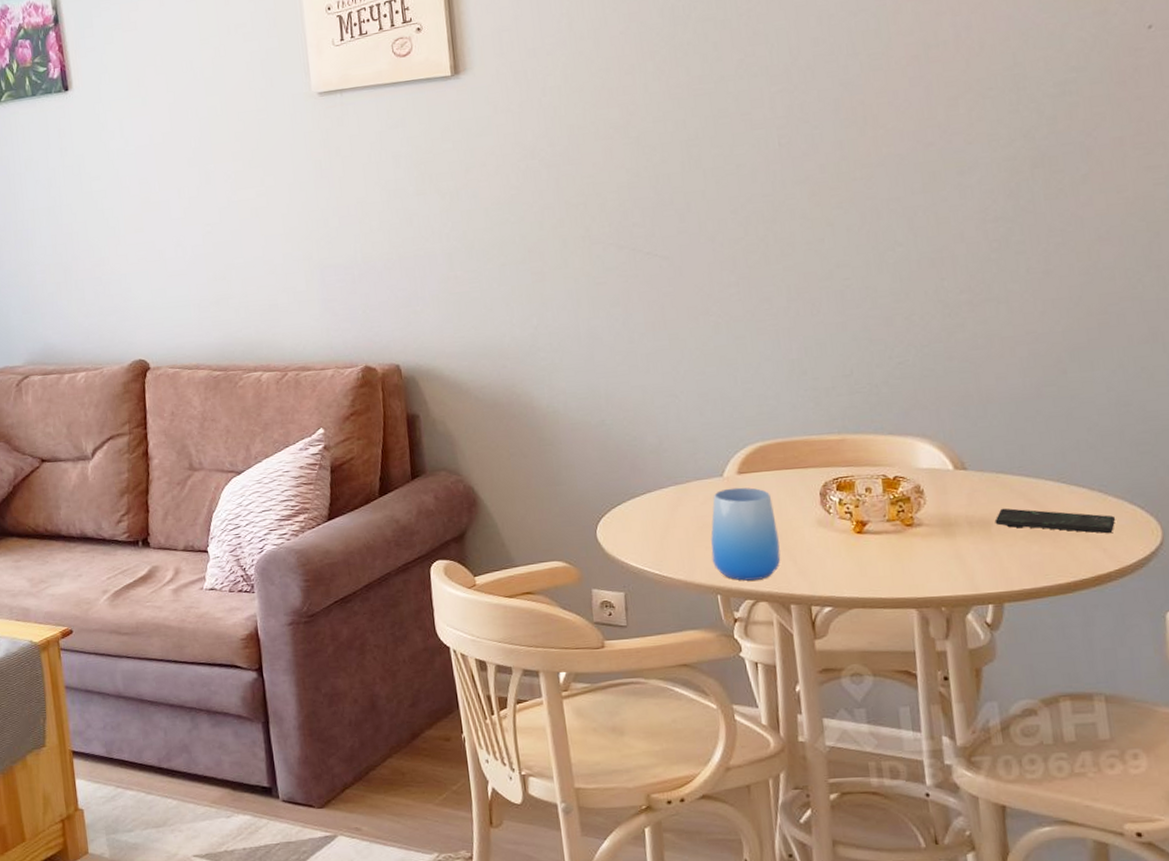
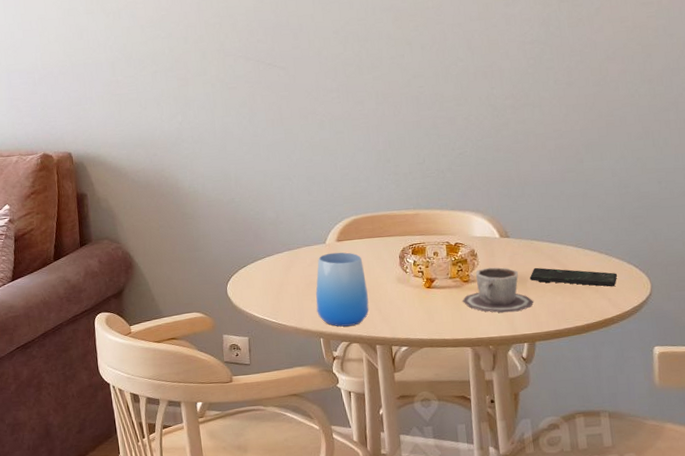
cup: none [904,507,1002,566] -> present [462,267,534,313]

